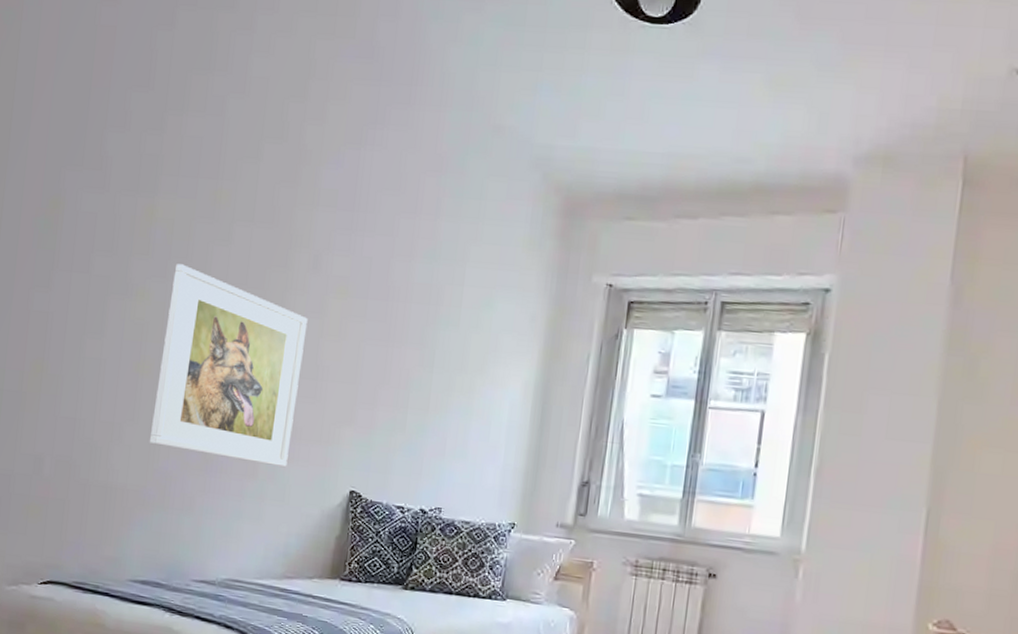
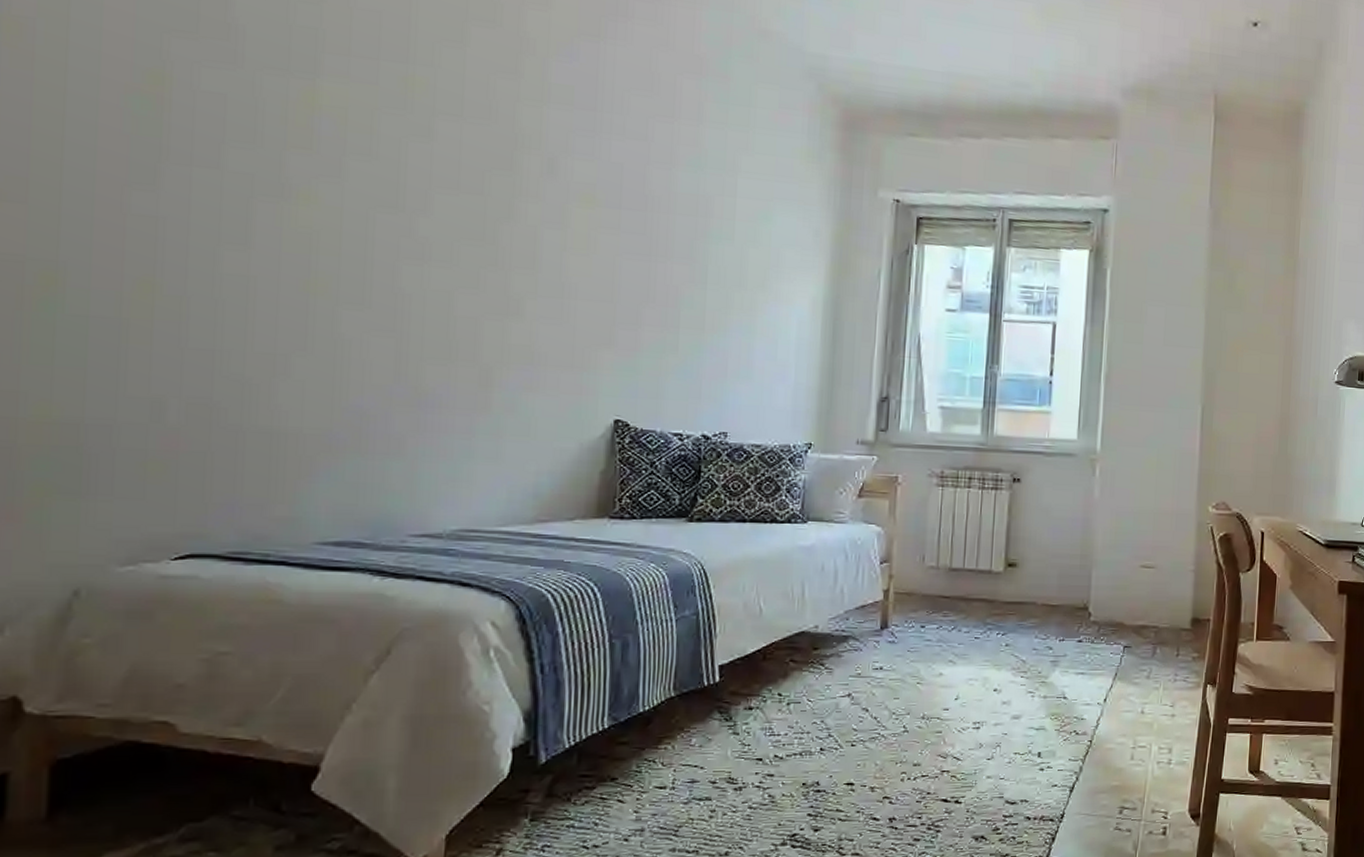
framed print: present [149,264,308,468] -> none [332,161,546,398]

